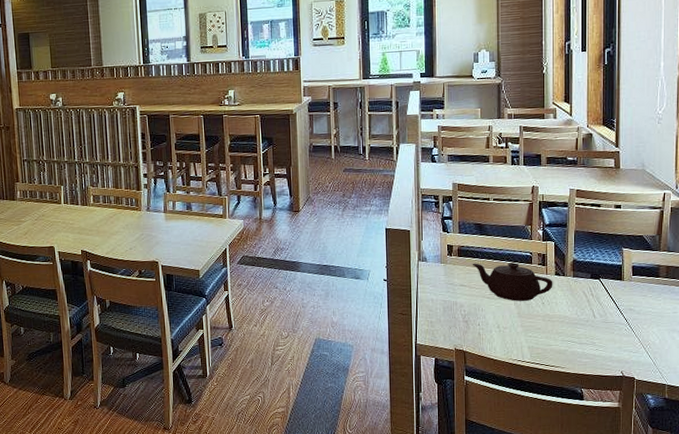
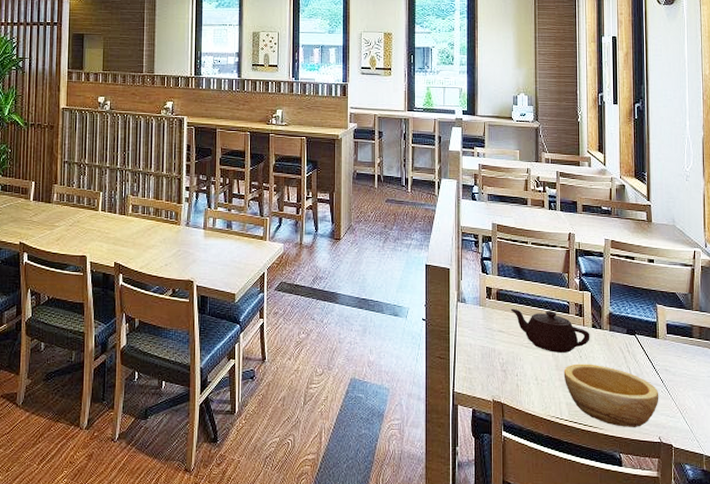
bowl: none [526,309,623,365] -> present [563,363,659,427]

